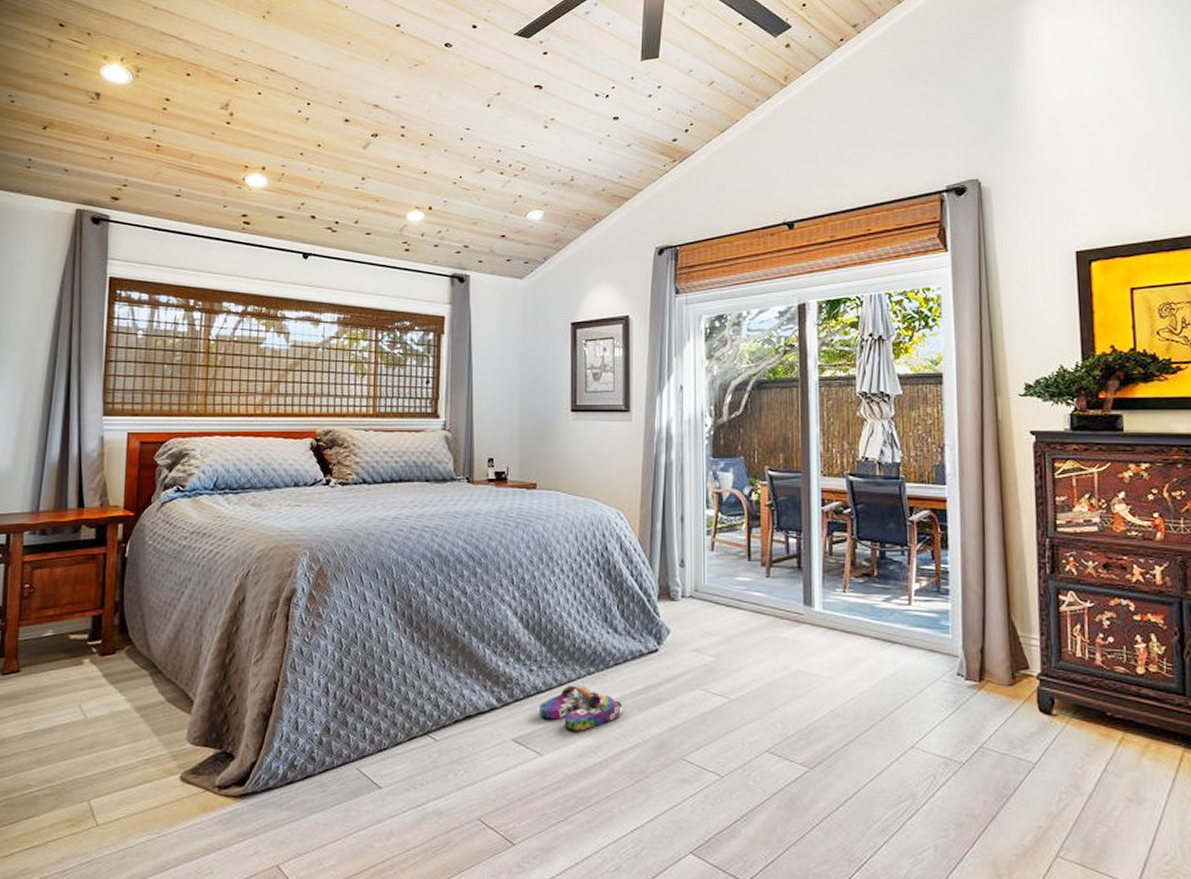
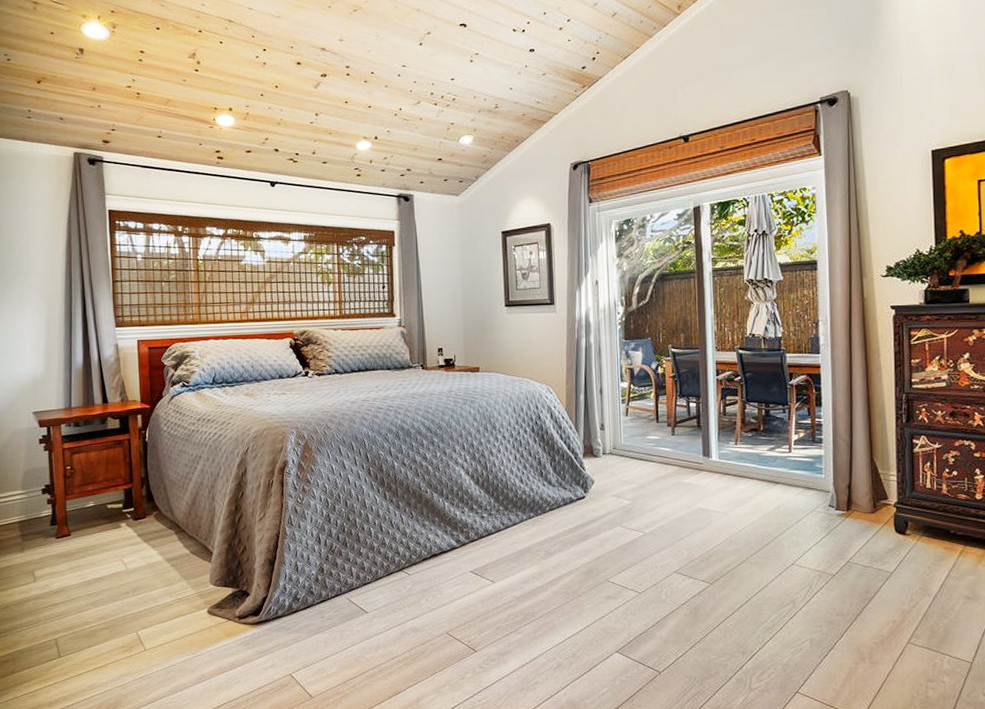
slippers: present [540,686,623,731] -> none [491,527,559,563]

